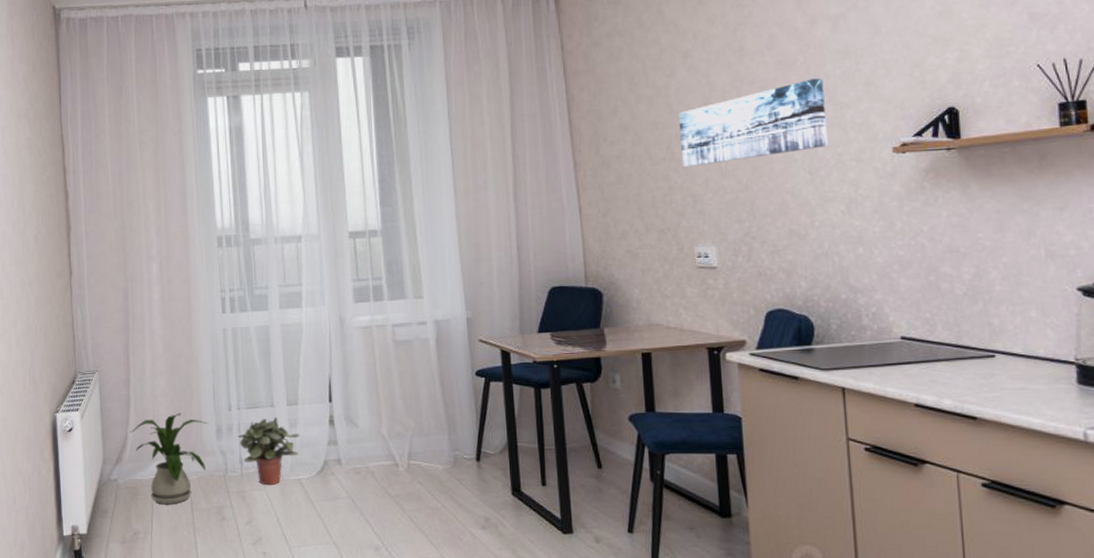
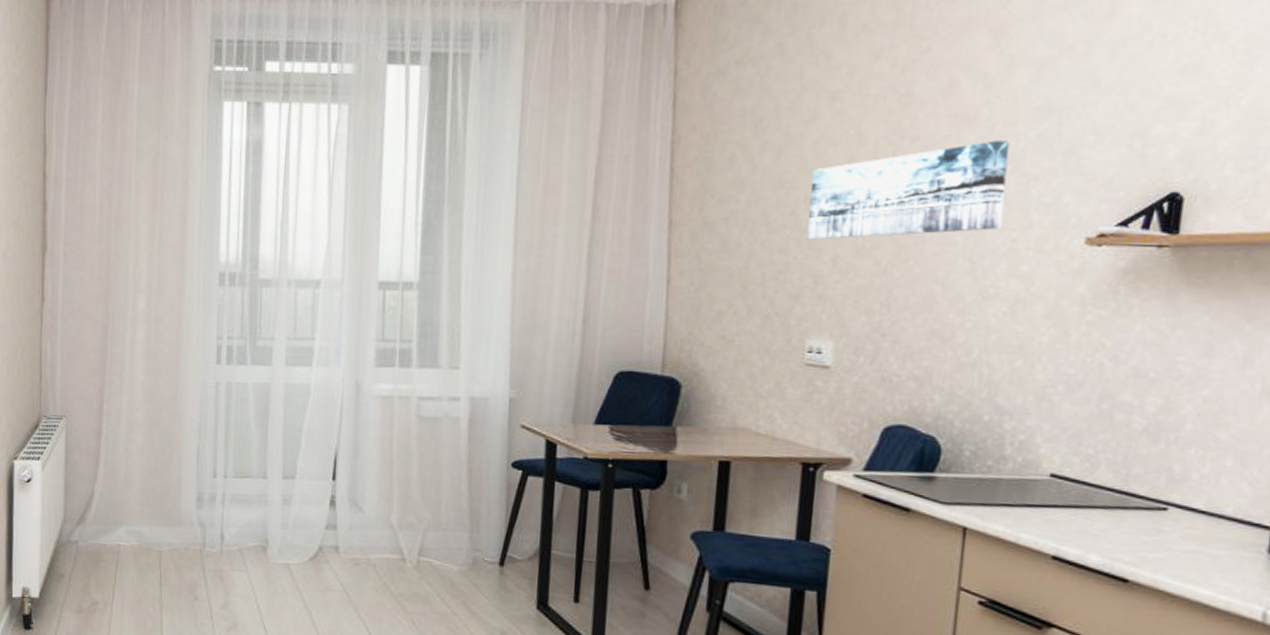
house plant: present [130,413,209,504] -> none [97,474,189,576]
potted plant: present [237,416,300,486] -> none [220,490,294,567]

